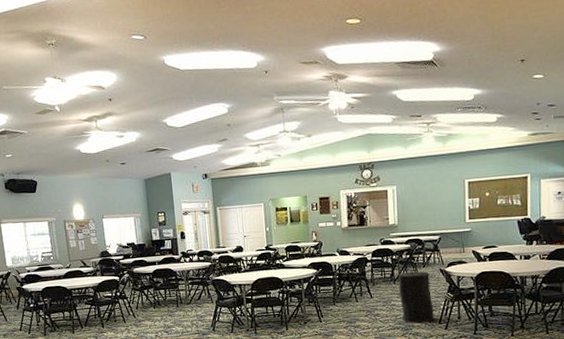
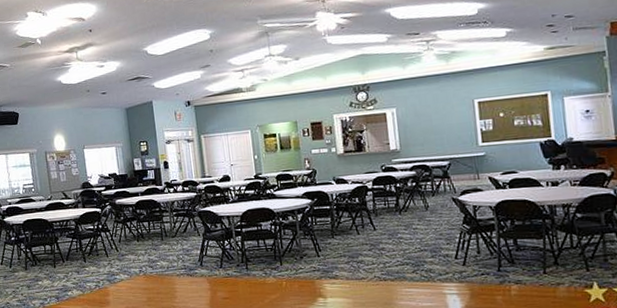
trash can: present [398,270,434,323] -> none [404,199,449,259]

